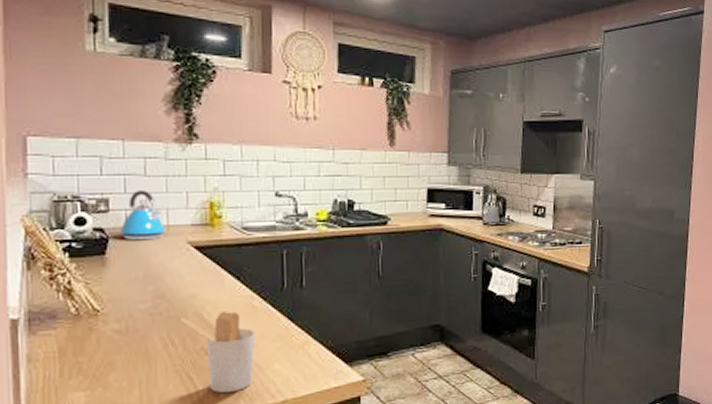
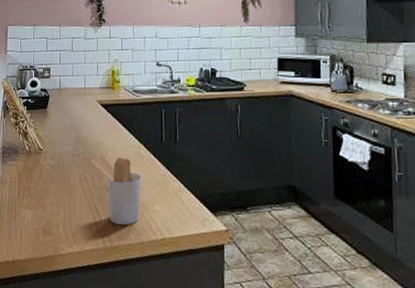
kettle: present [120,190,165,239] -> none [56,62,83,98]

